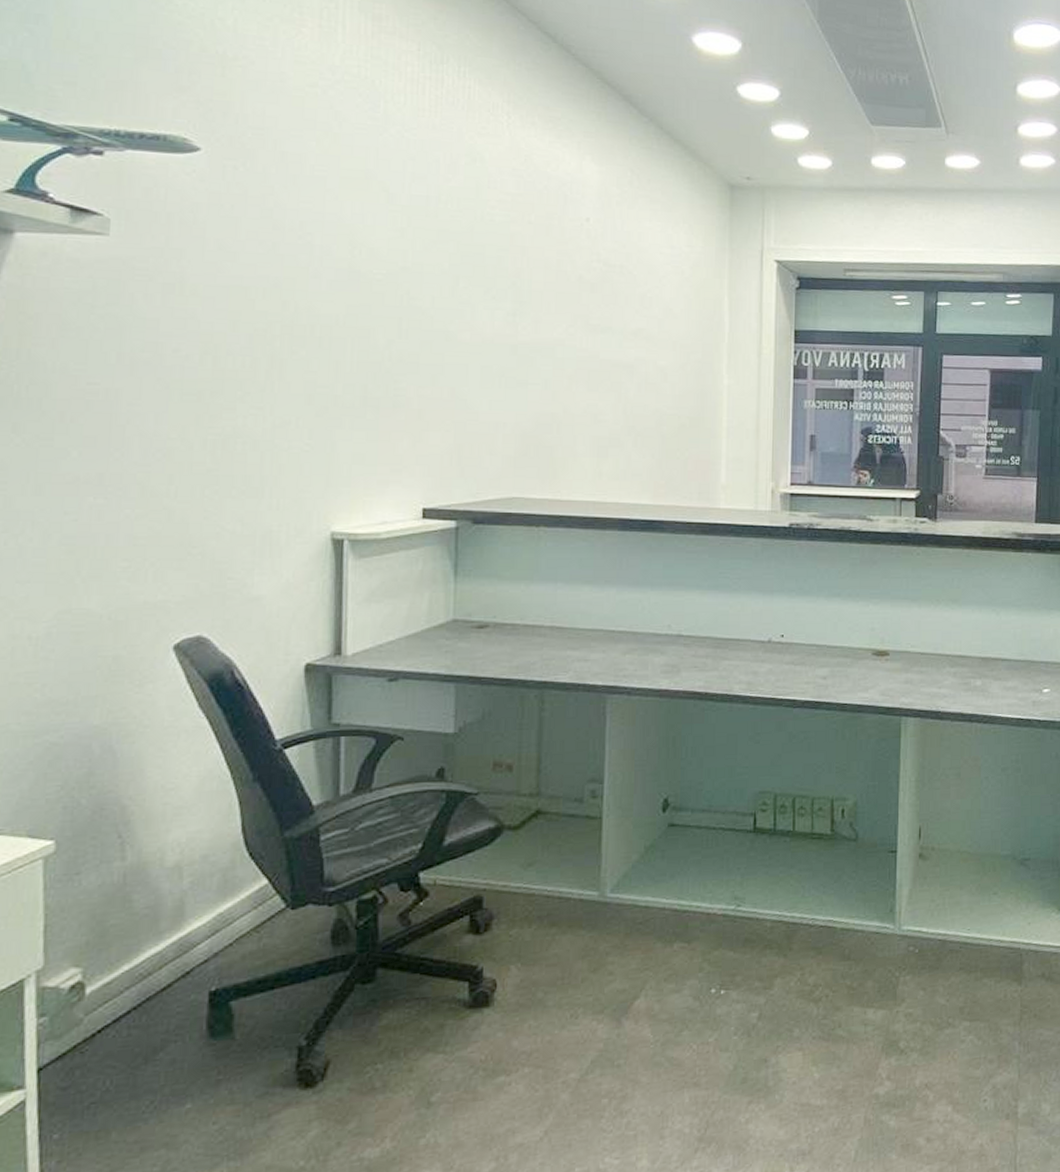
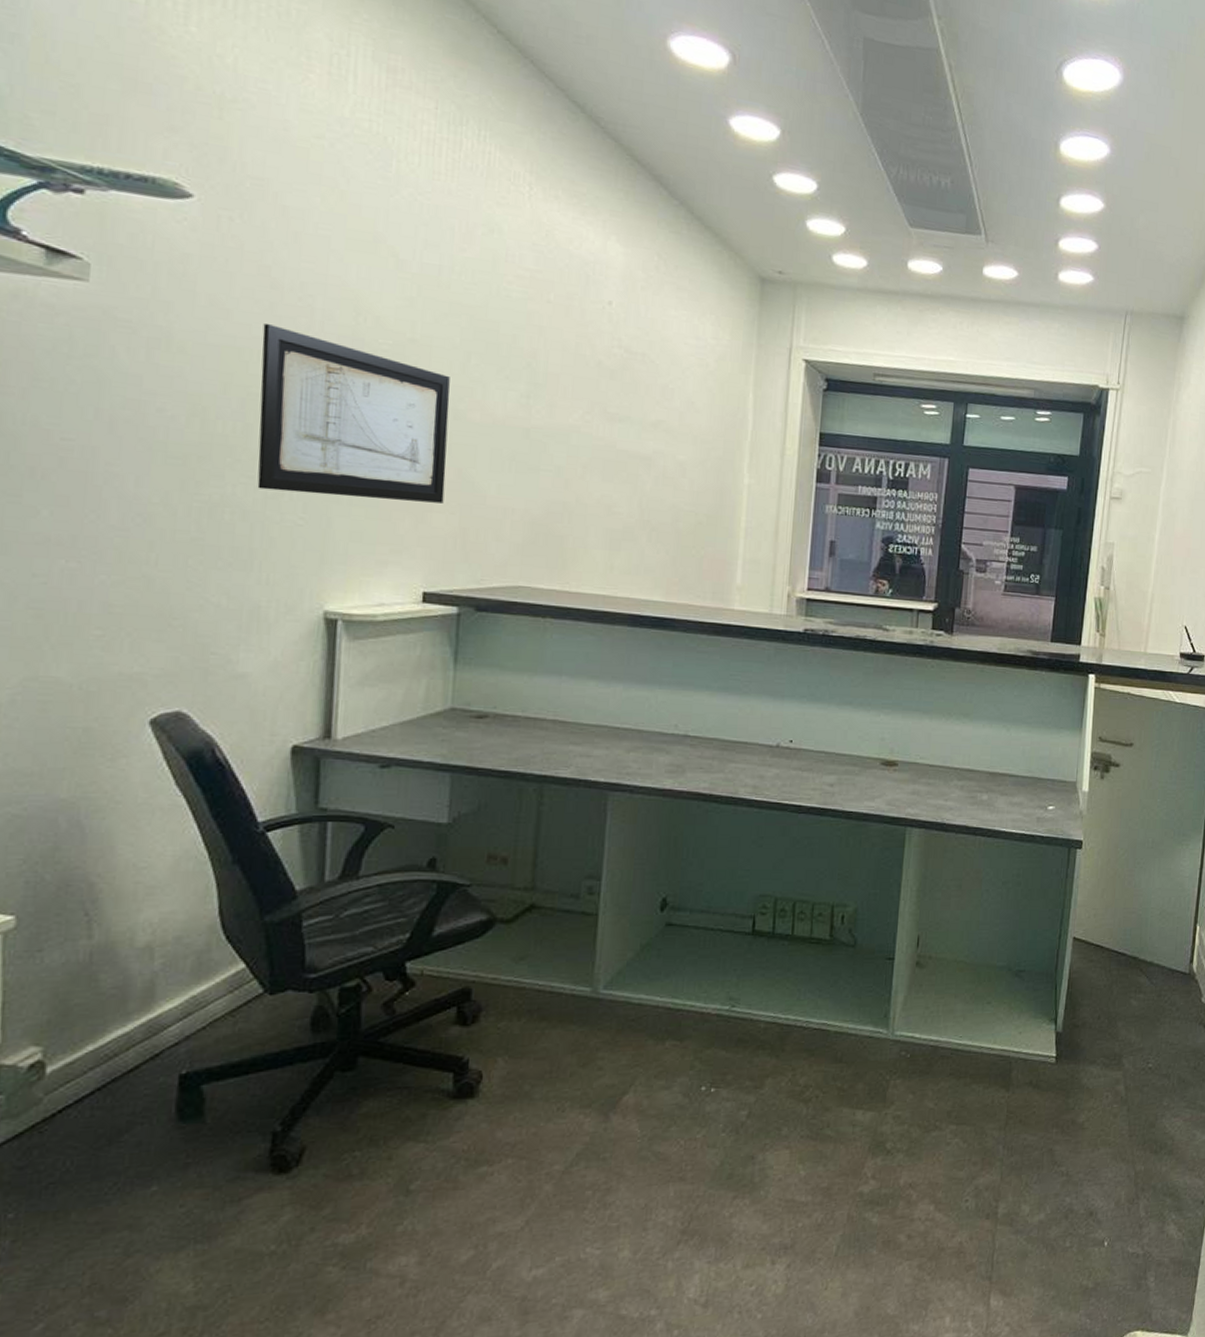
wall art: none [266,262,441,422] -> present [257,323,450,504]

